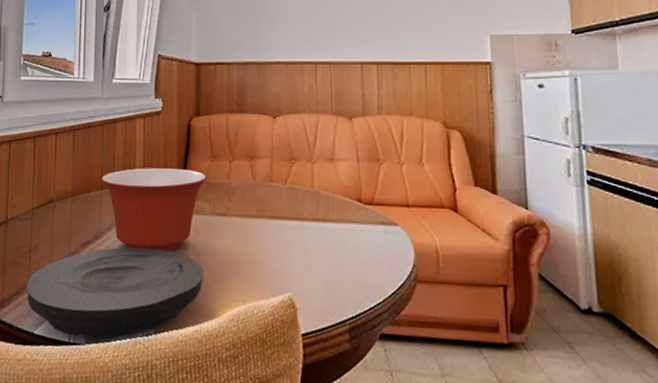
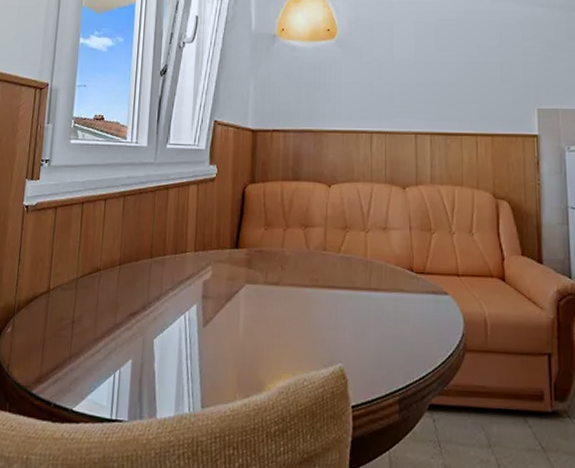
plate: present [26,247,204,340] -> none [66,318,255,416]
mixing bowl: present [101,168,207,251] -> none [151,235,260,322]

